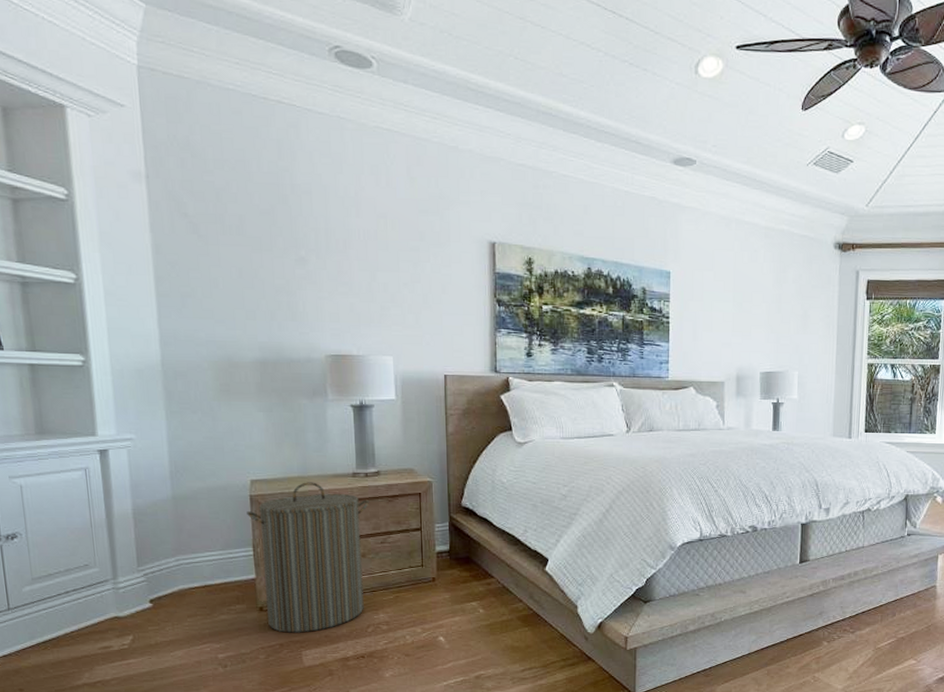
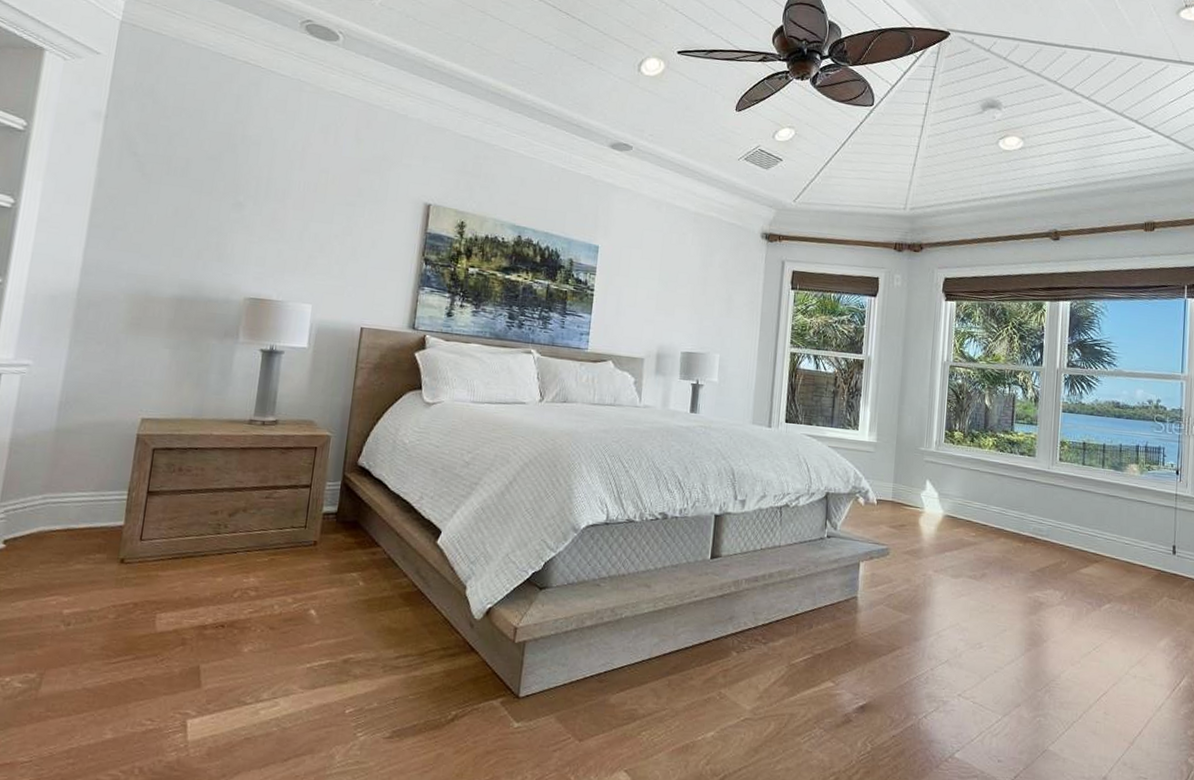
laundry hamper: present [247,482,369,633] -> none [126,425,261,592]

